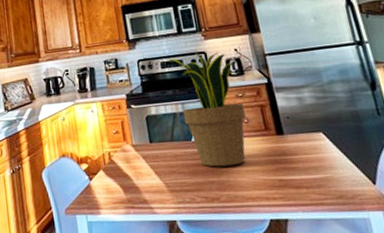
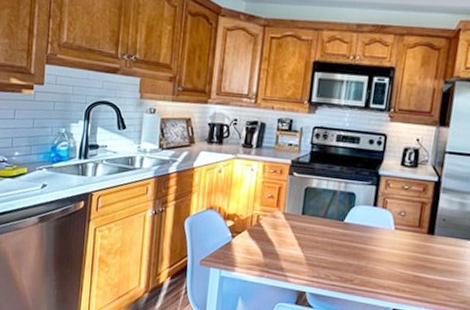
potted plant: present [168,52,246,167] -> none [342,132,410,254]

